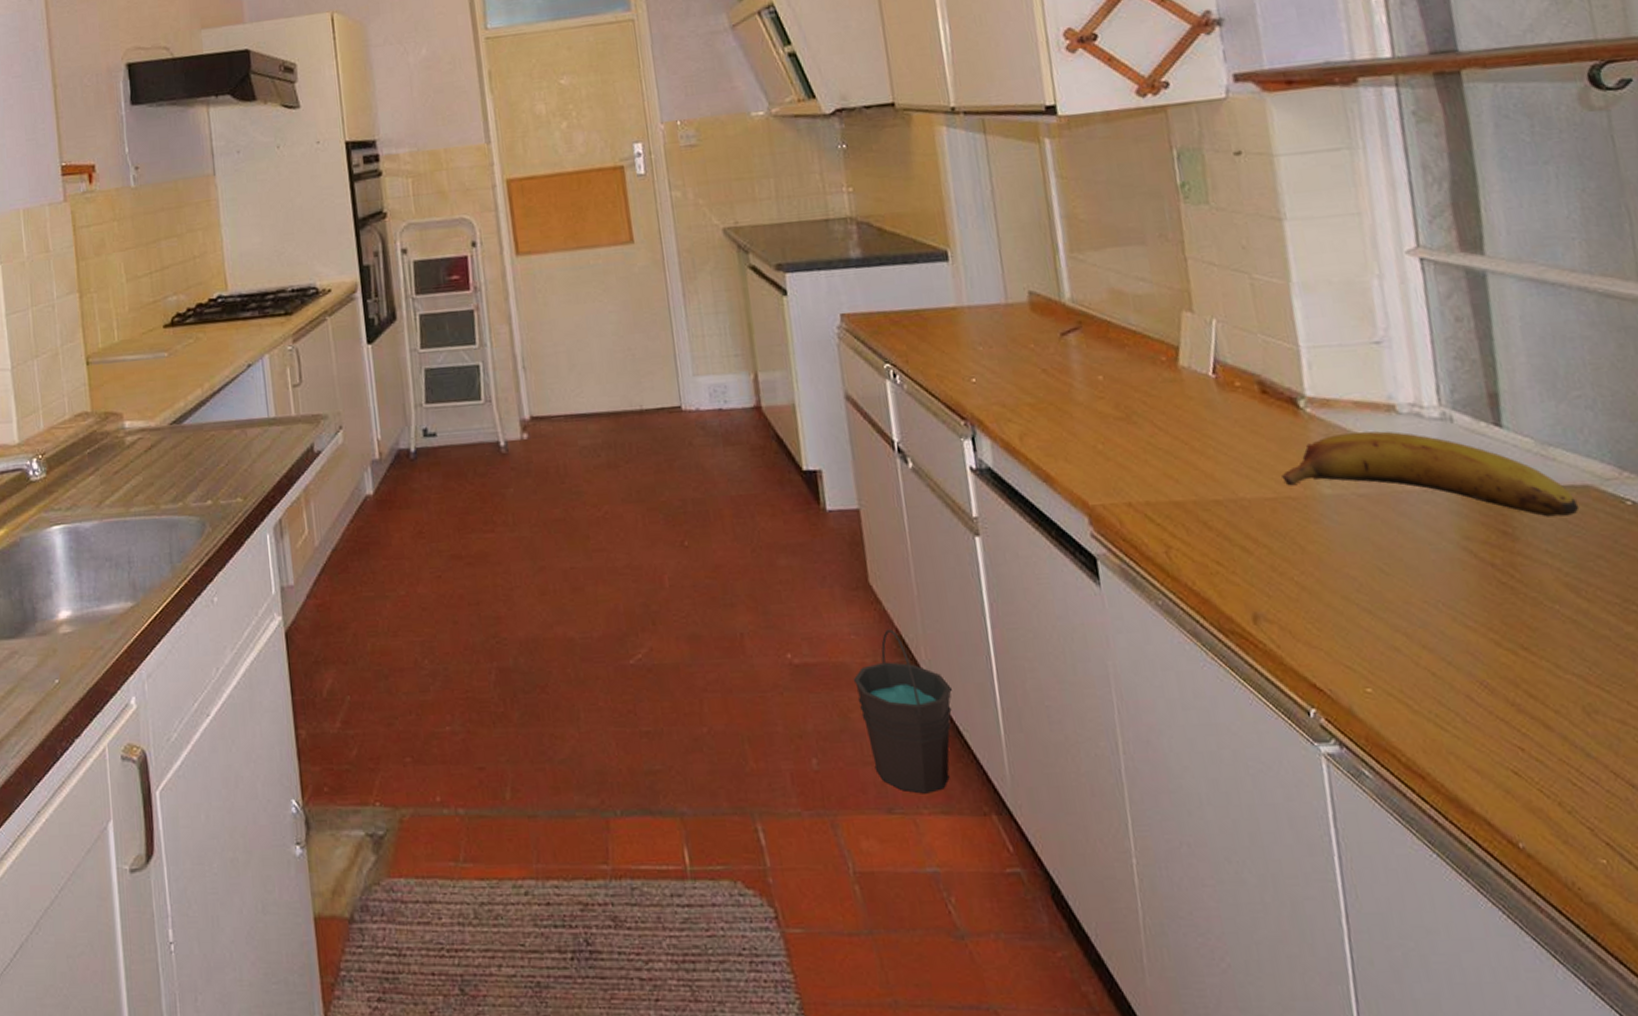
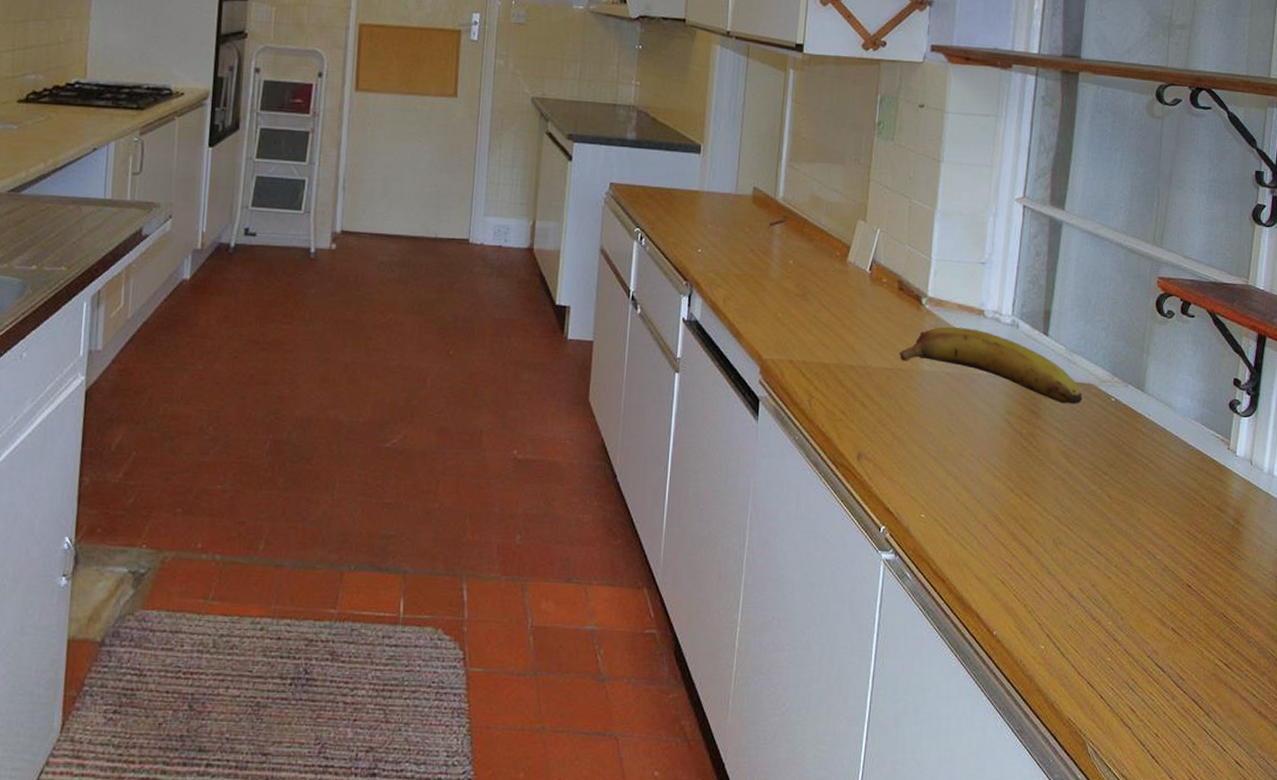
bucket: present [853,629,952,794] -> none [561,438,634,569]

